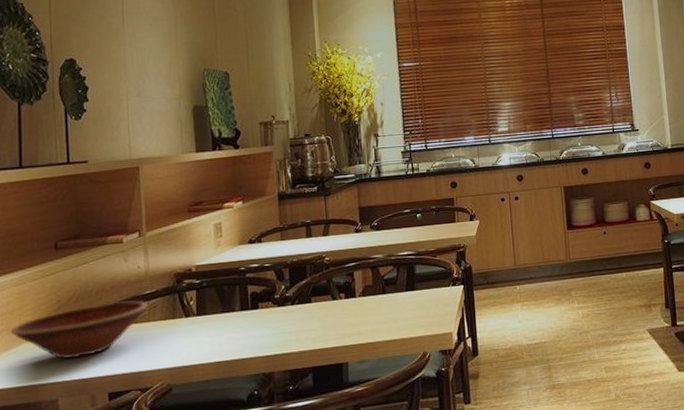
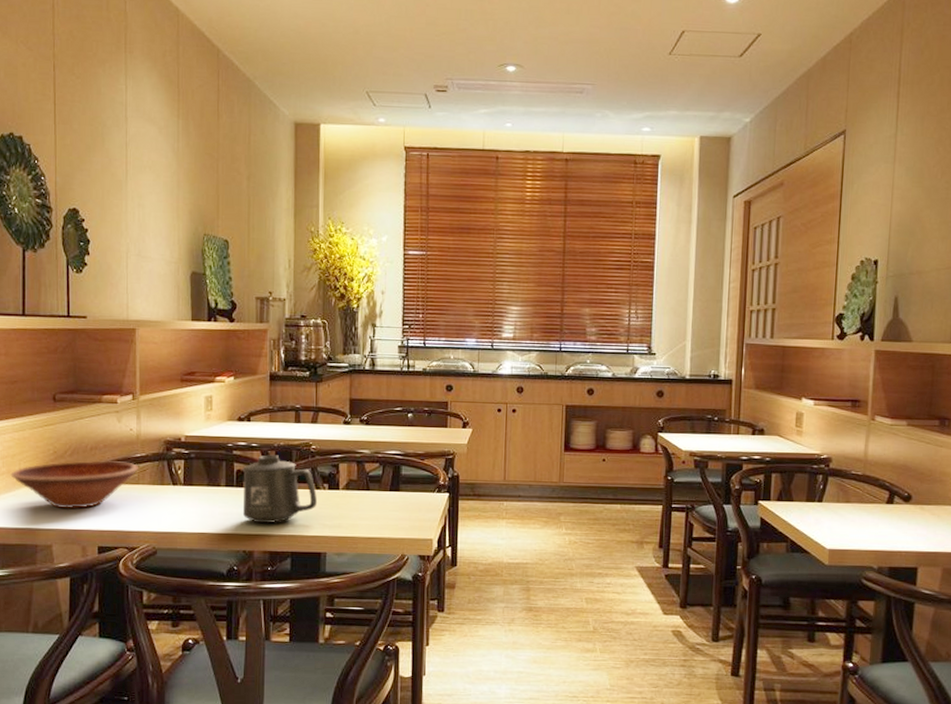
mug: none [256,272,336,344] -> present [242,455,318,524]

